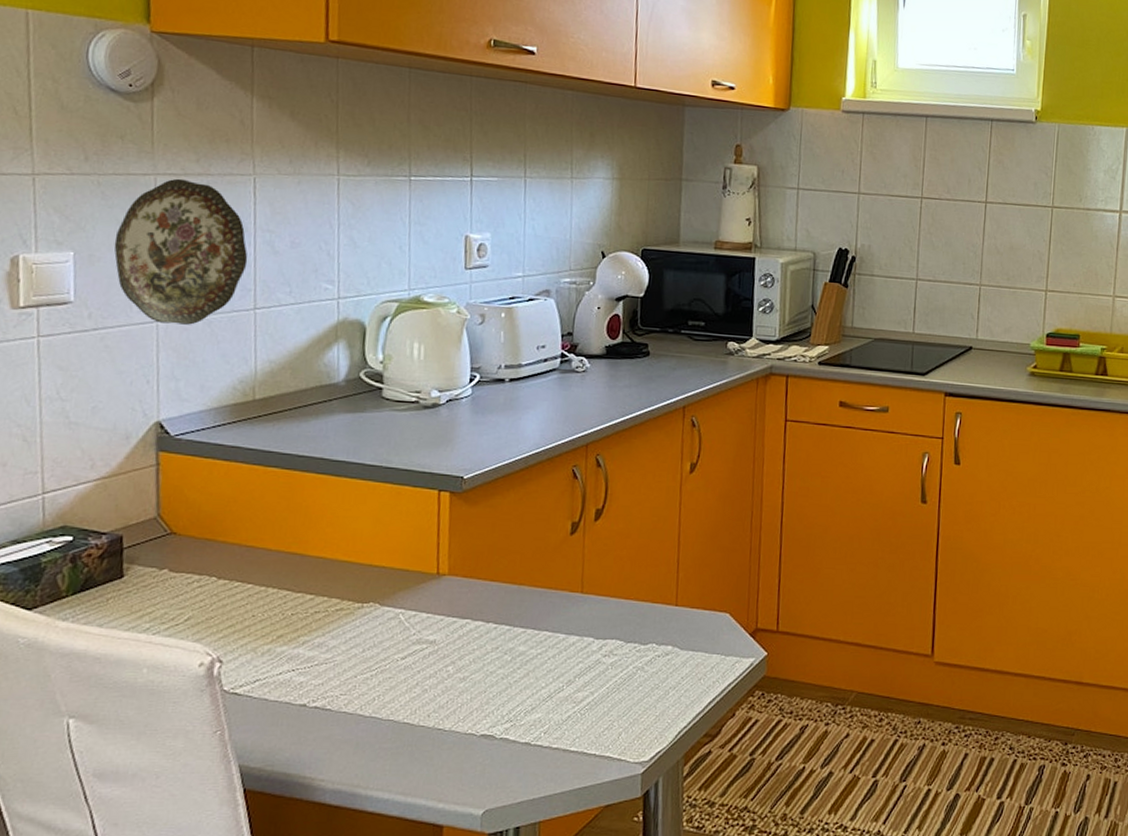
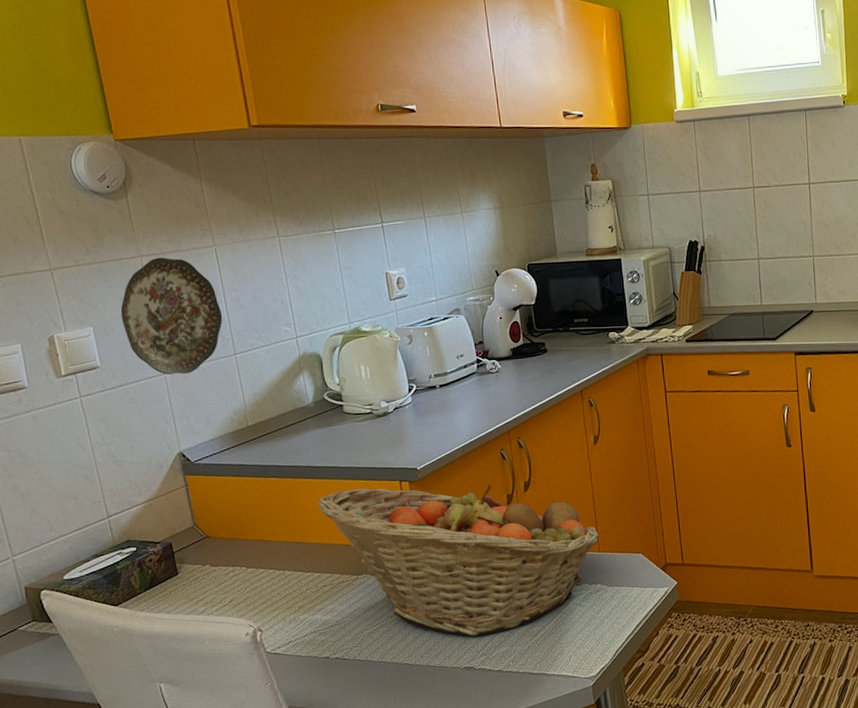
fruit basket: none [326,493,680,696] -> present [317,485,600,636]

